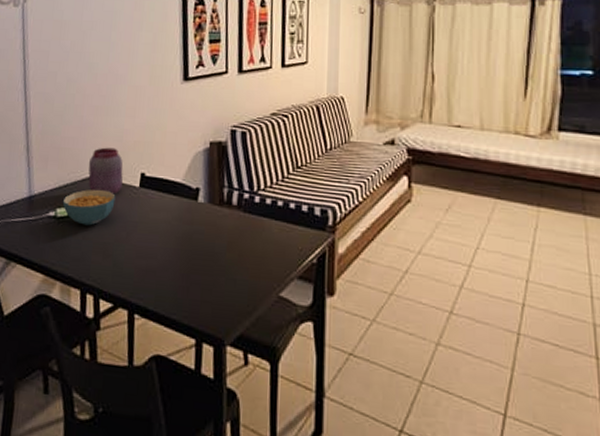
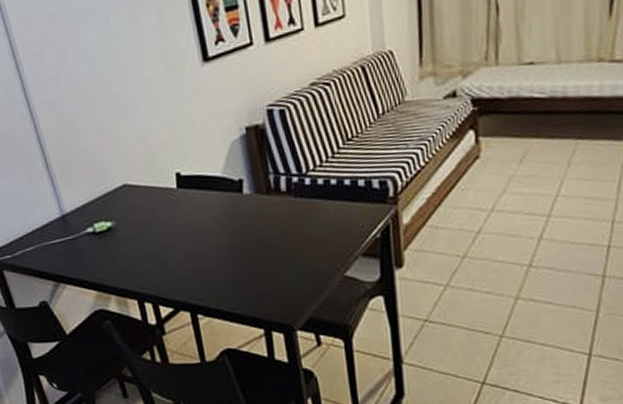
cereal bowl: present [62,189,116,226] -> none [98,197,155,237]
jar: present [88,147,123,195] -> none [116,150,158,201]

